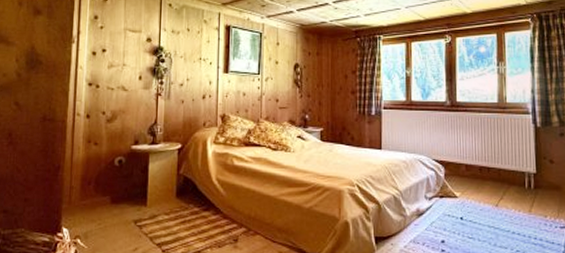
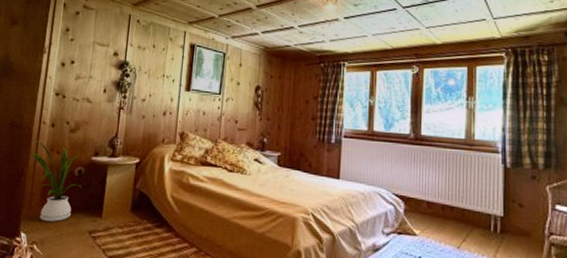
house plant: none [66,134,123,214] -> present [30,141,81,222]

